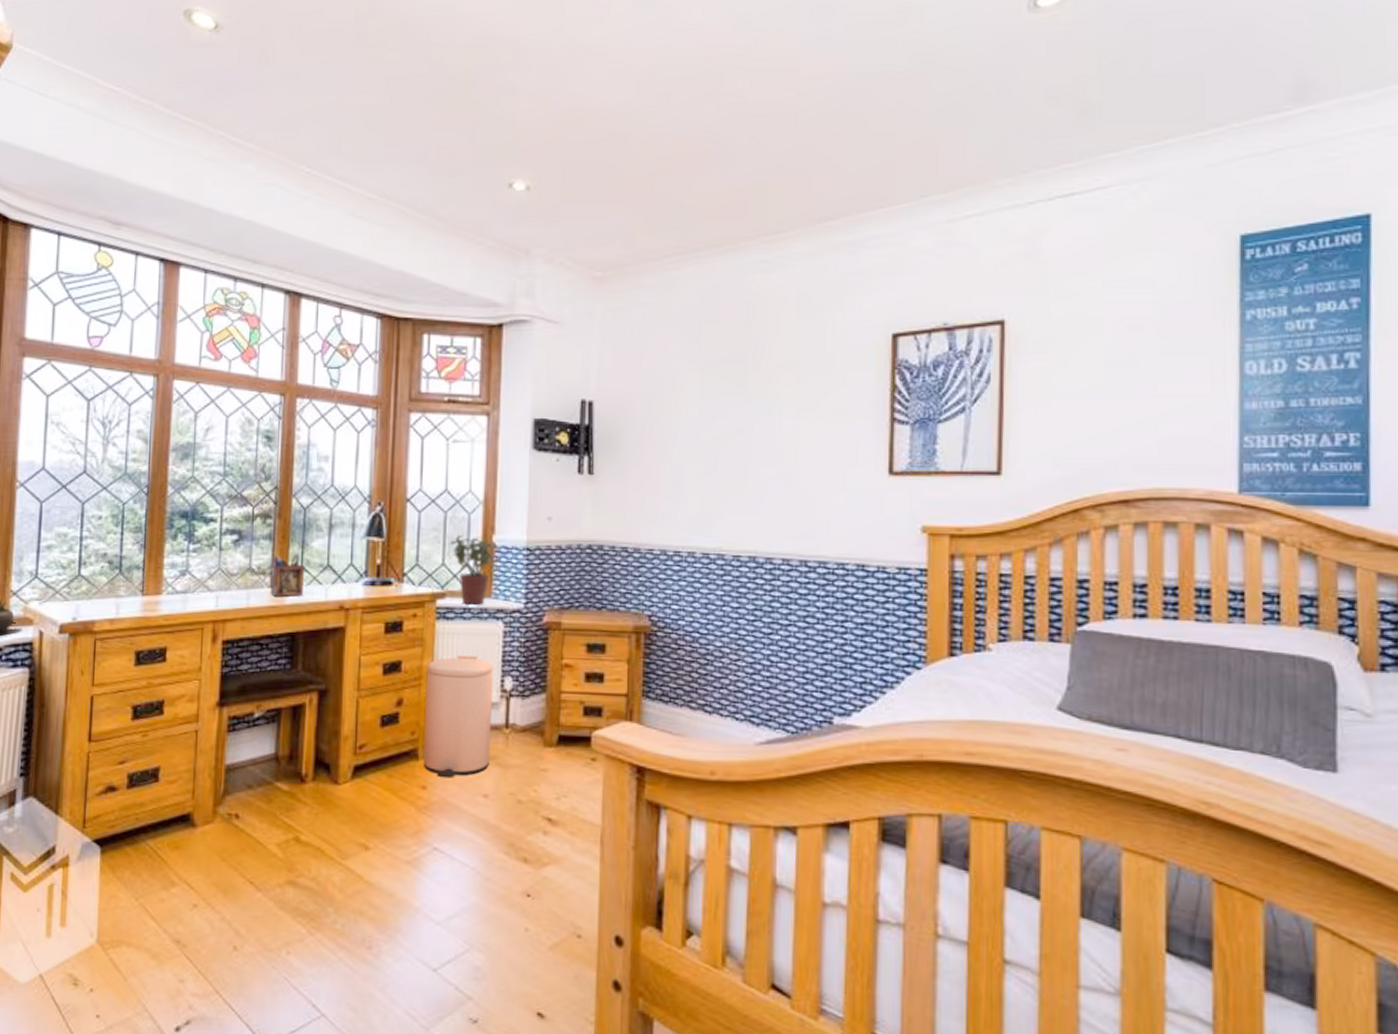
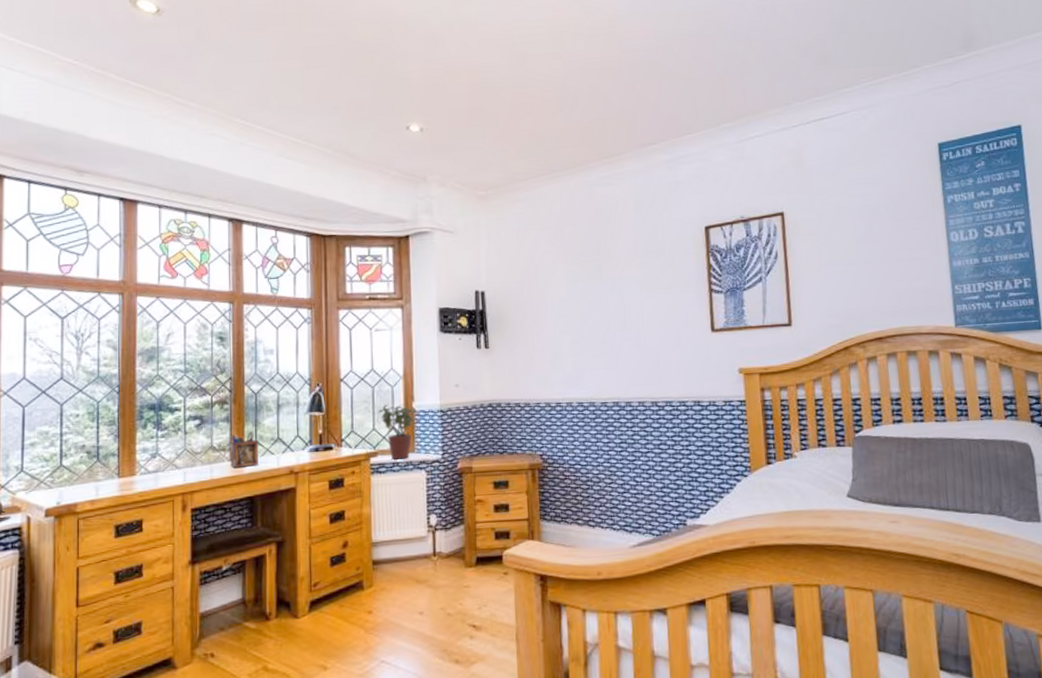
pedal bin: present [423,654,494,779] -> none [365,500,423,603]

